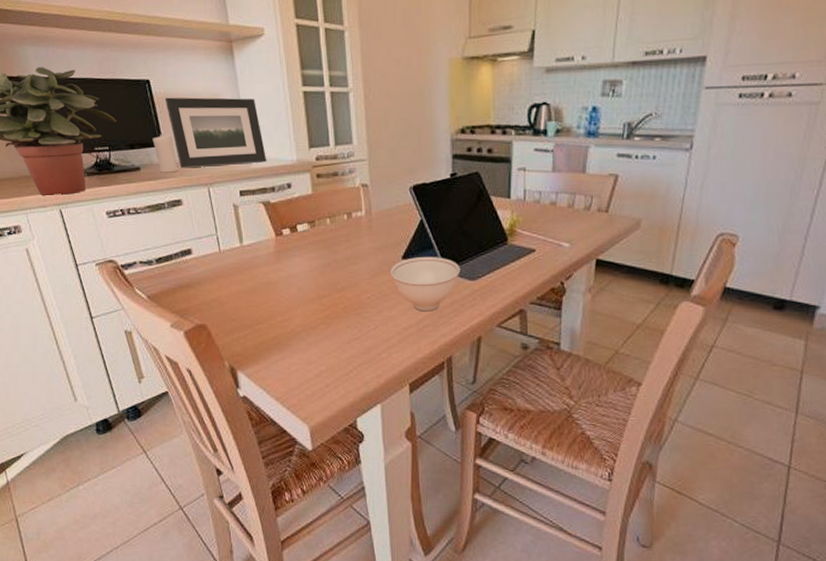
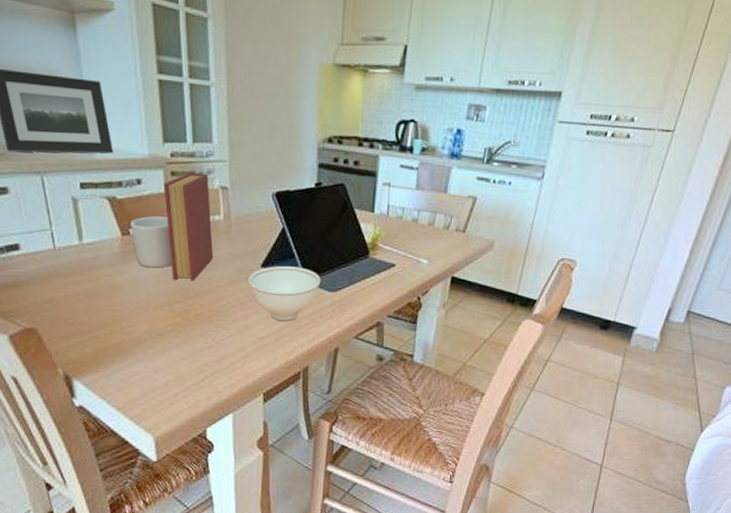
mug: none [283,216,320,265] -> present [130,216,172,268]
book: none [310,173,358,275] -> present [163,172,214,280]

